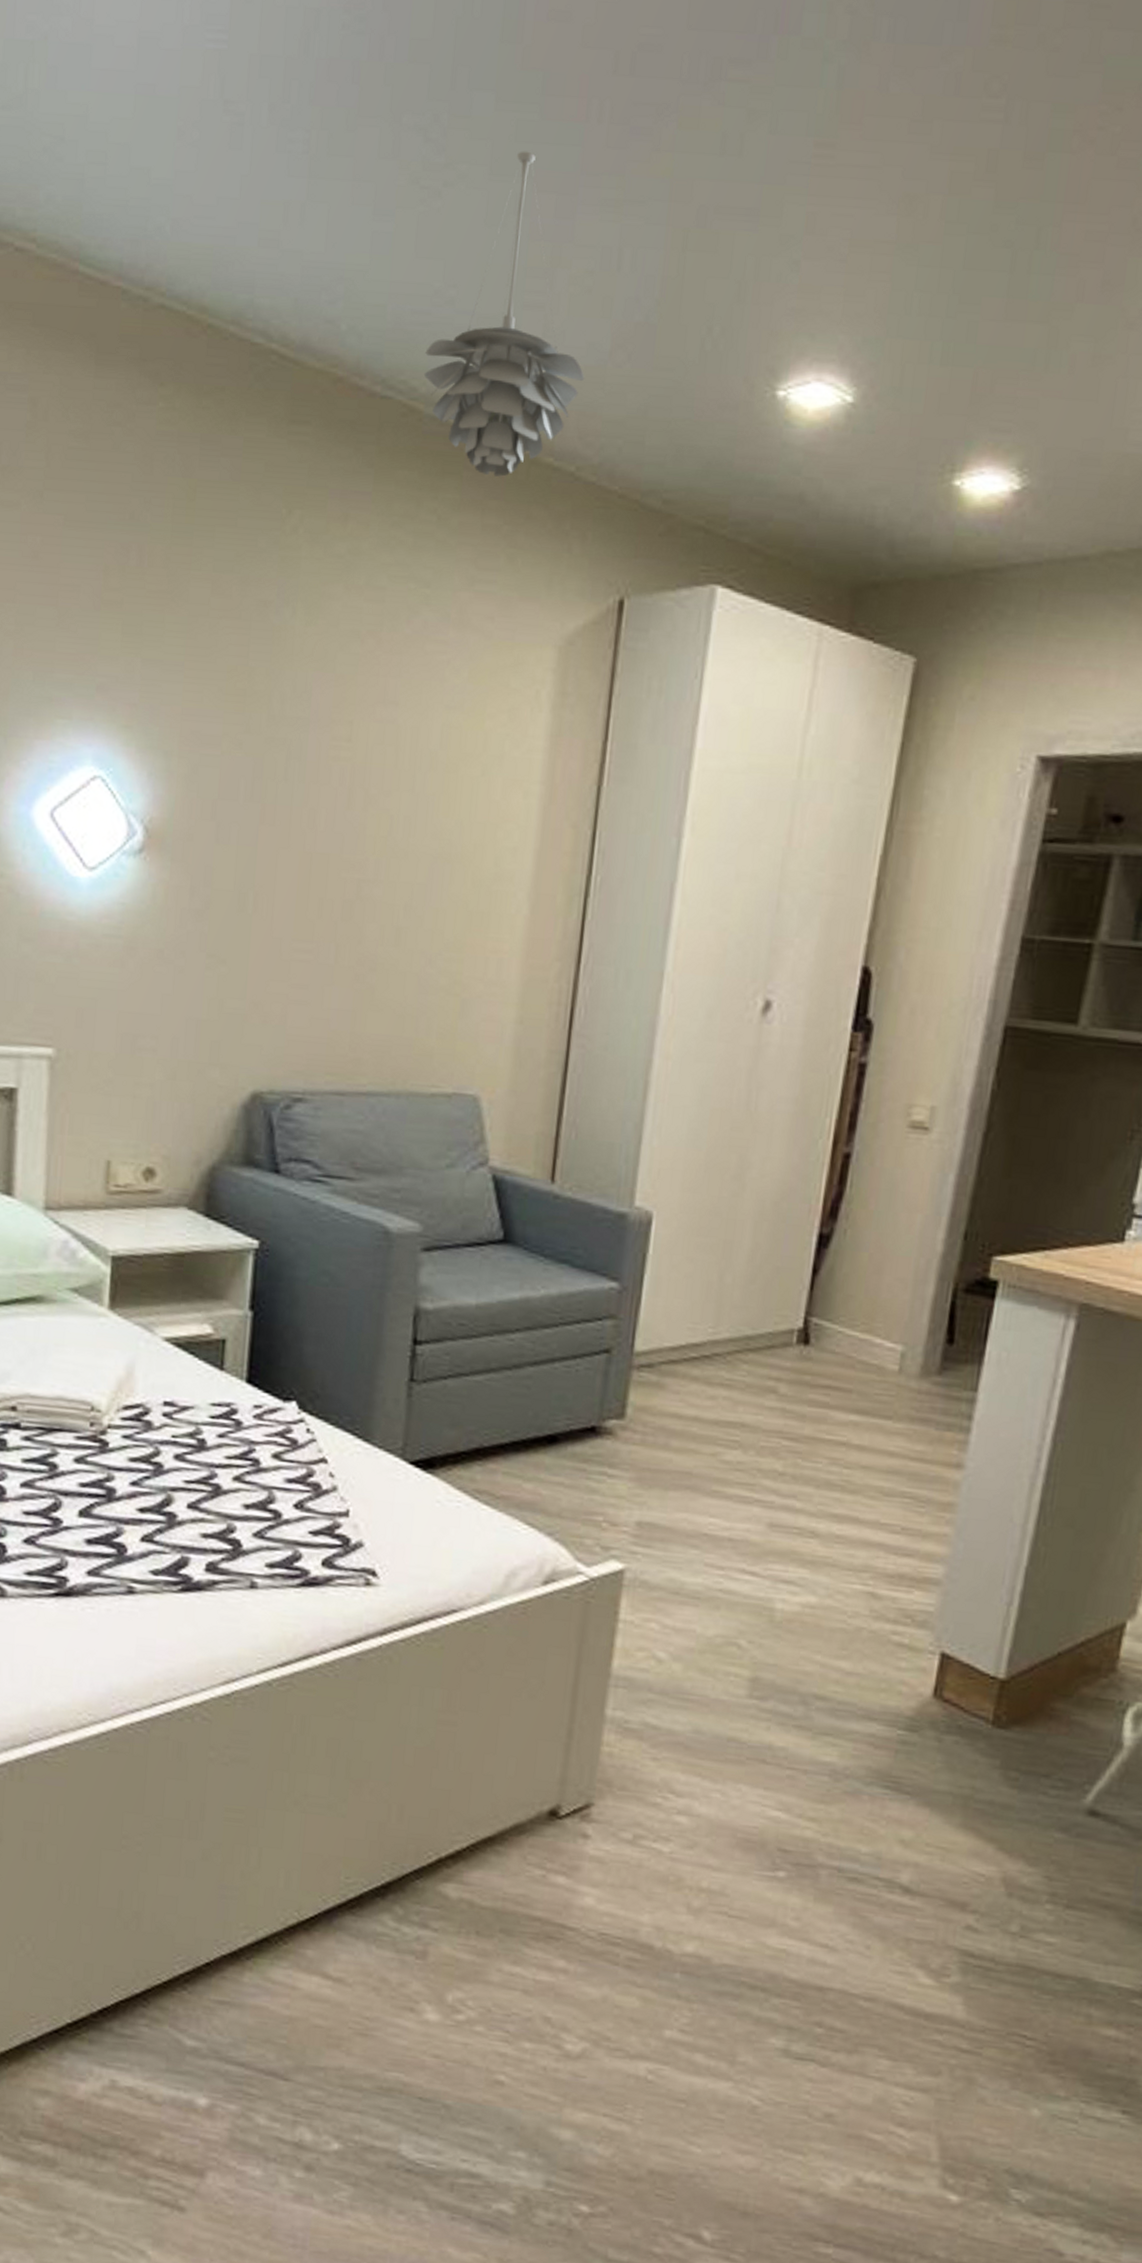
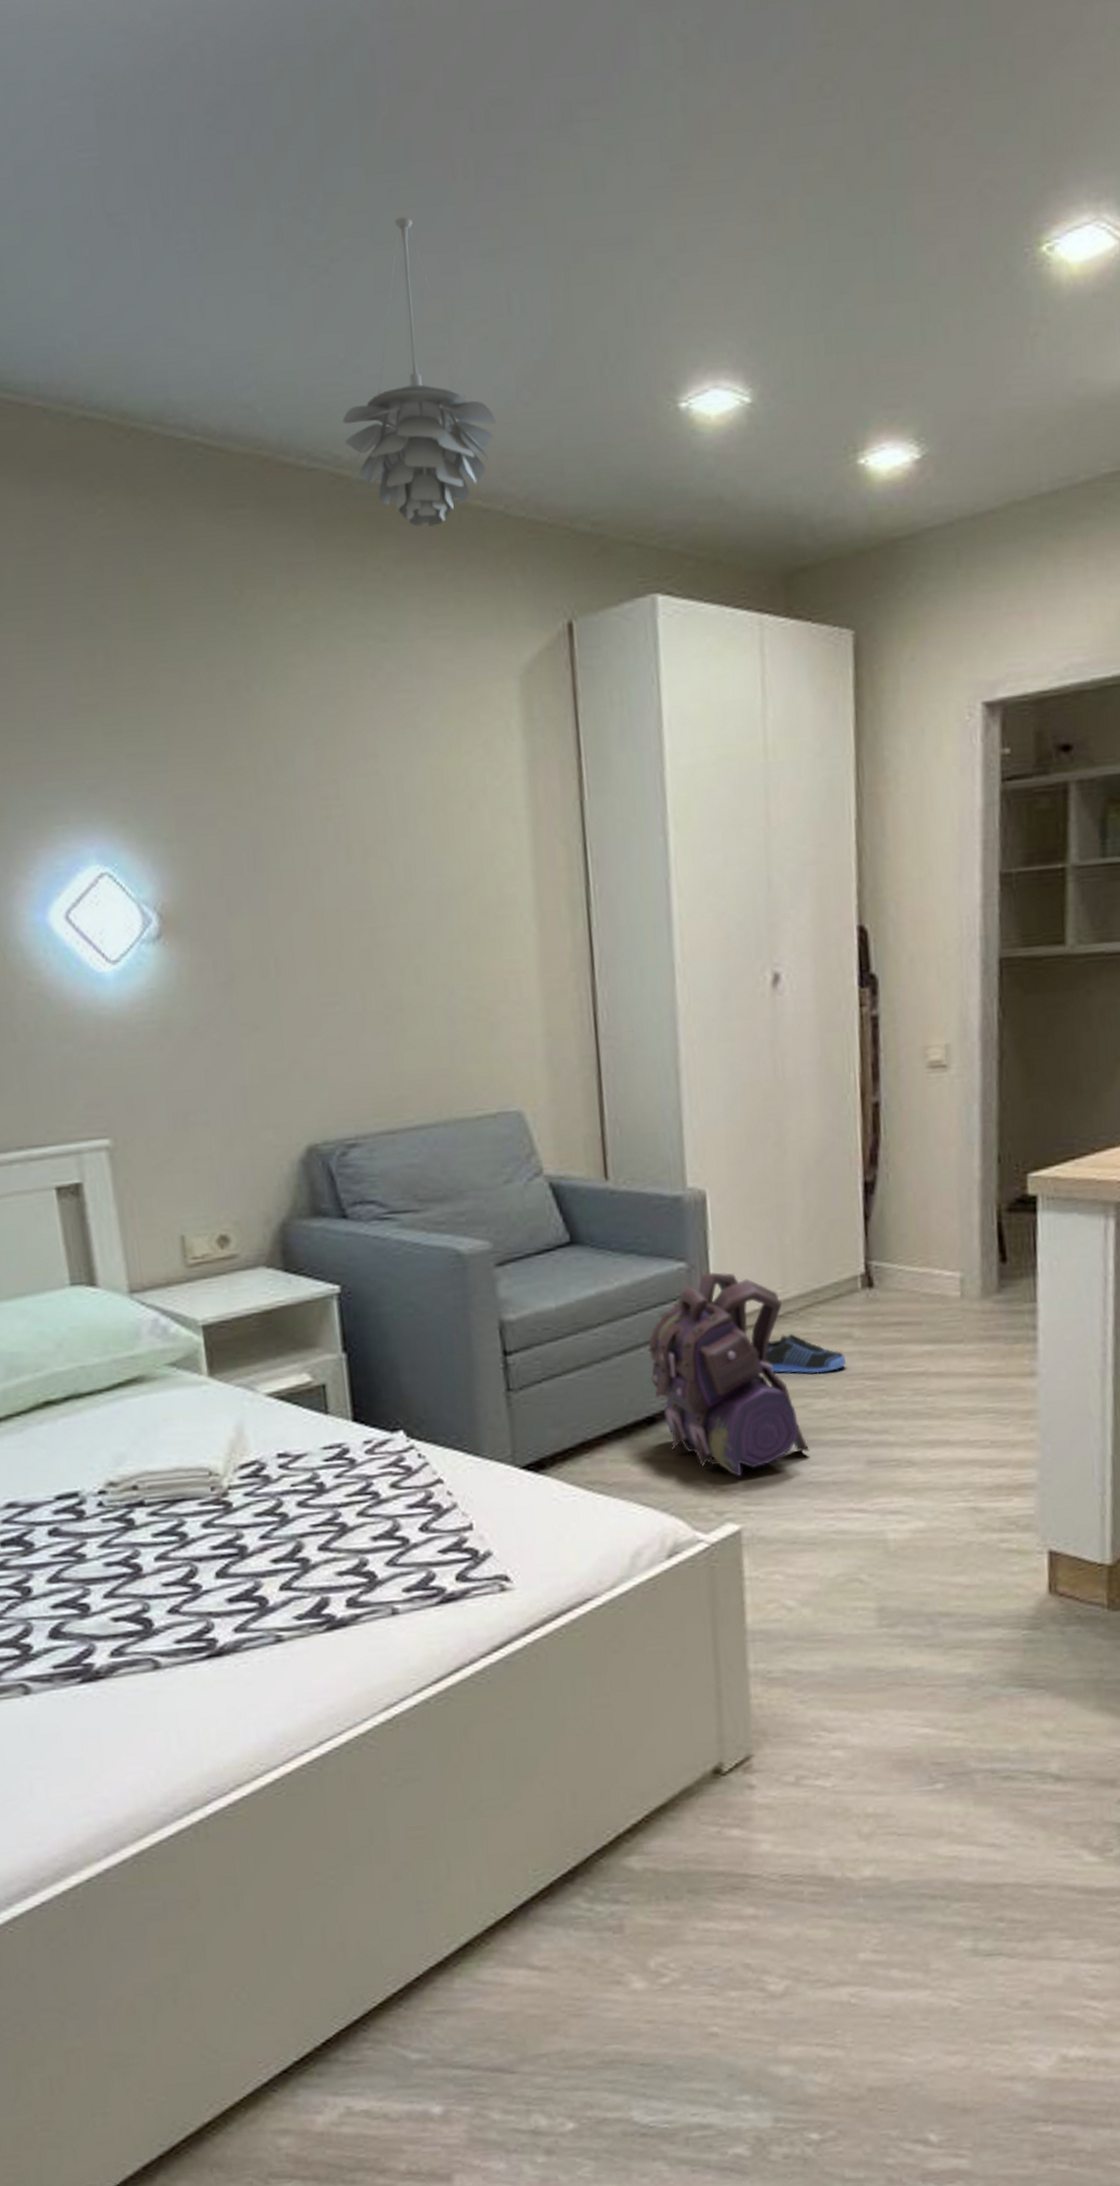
backpack: none [560,1297,711,1515] -> present [648,1272,810,1477]
sneaker: none [681,1376,767,1424] -> present [764,1334,847,1374]

